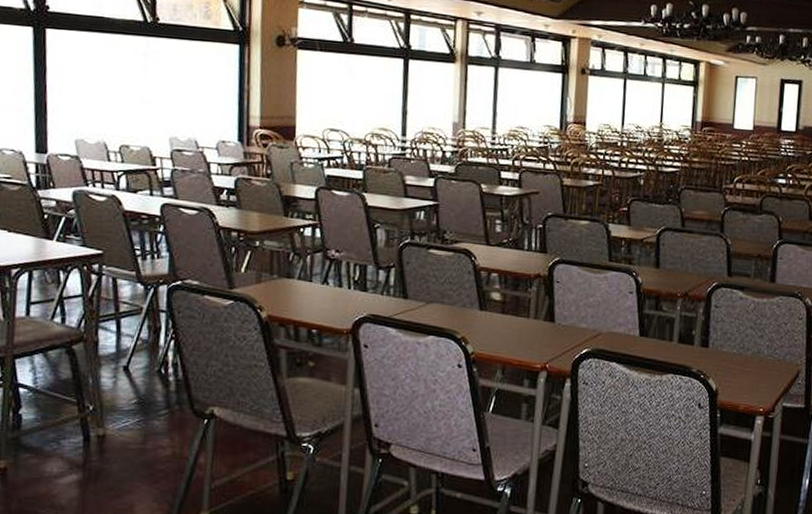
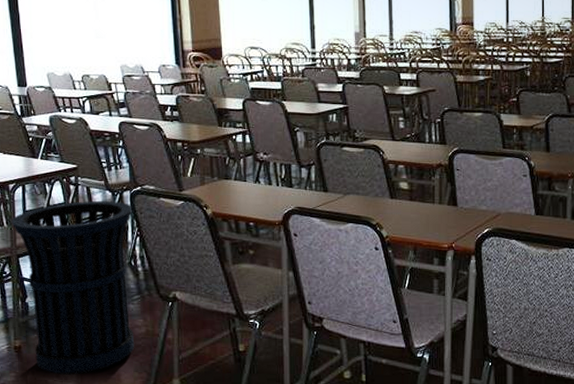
trash can: none [10,294,168,505] -> present [11,201,135,375]

